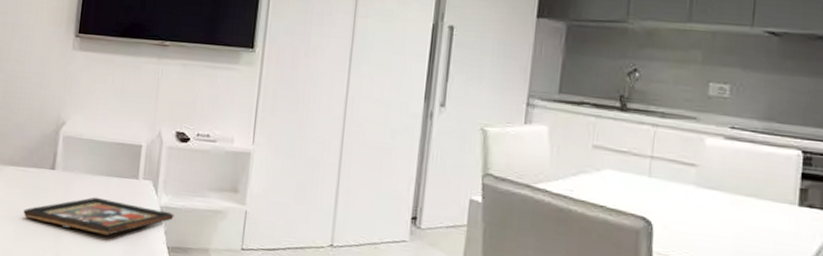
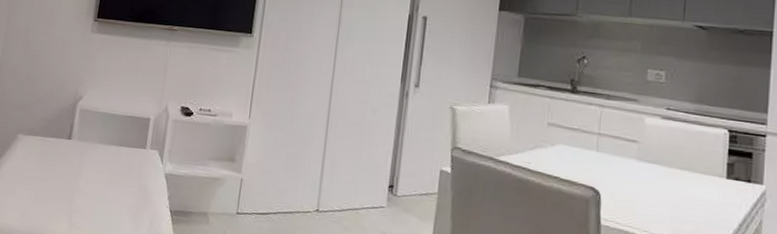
decorative tray: present [23,197,174,236] -> none [41,164,177,200]

